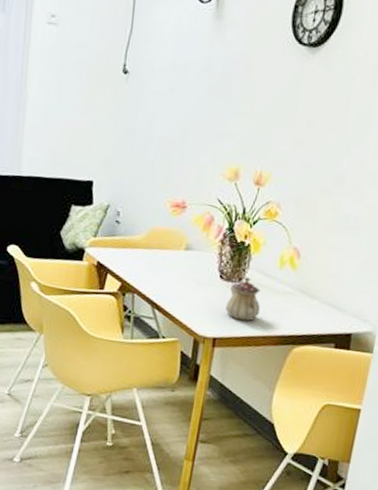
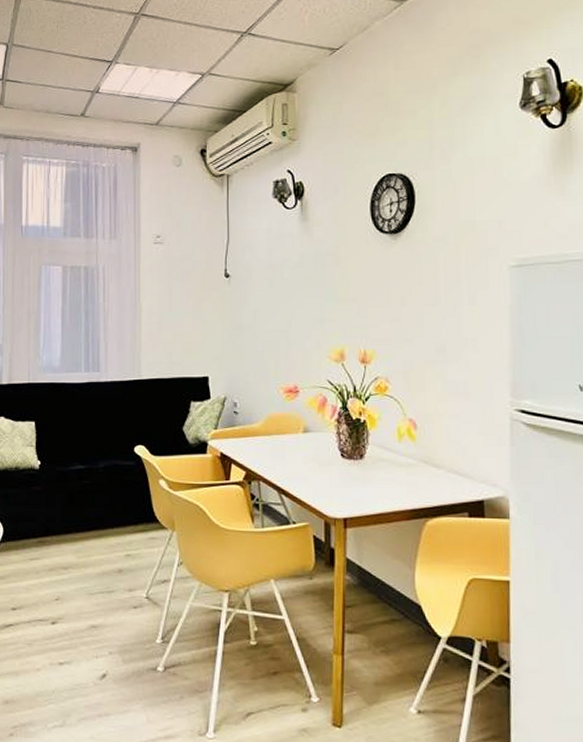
teapot: present [225,277,261,321] -> none [351,453,387,498]

